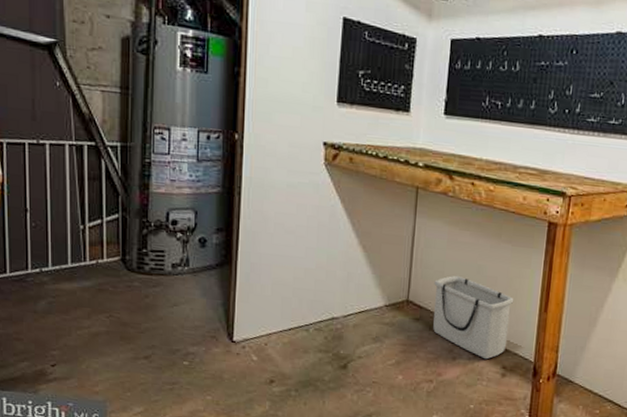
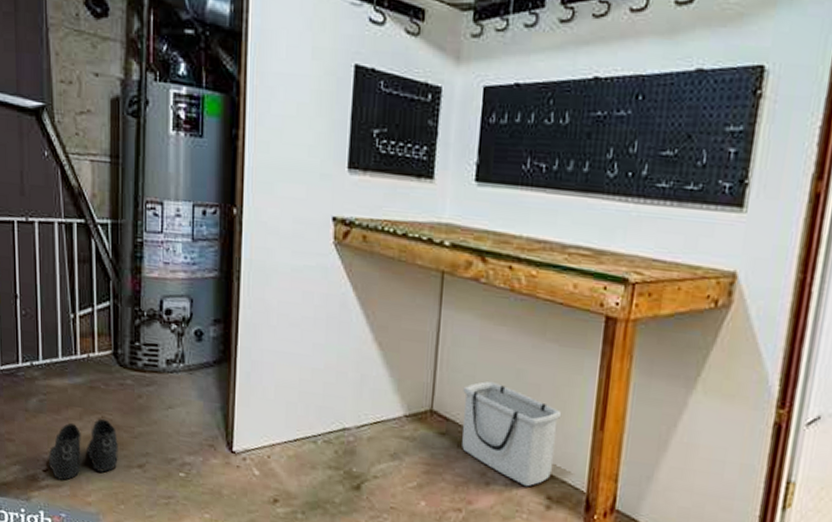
boots: none [57,317,125,373] -> present [49,418,118,480]

